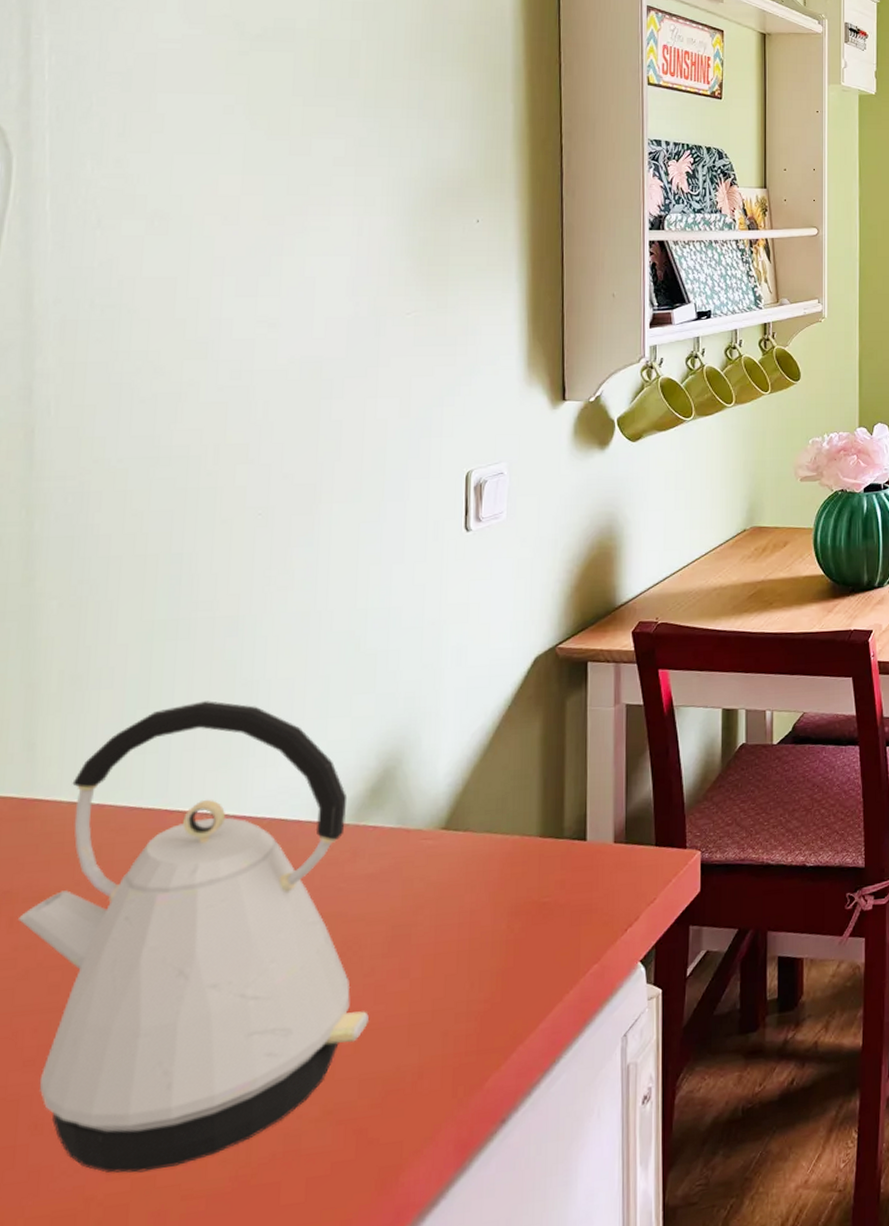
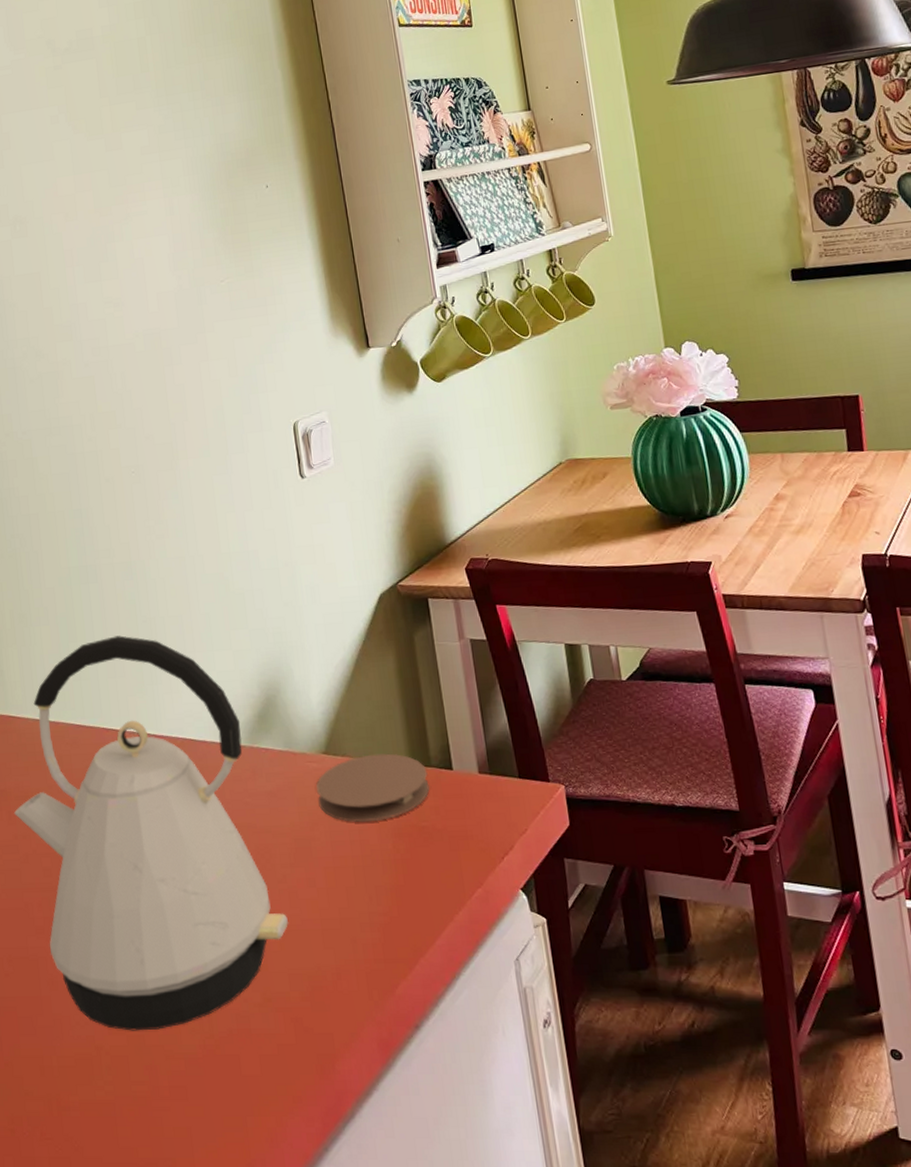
coaster: none [428,826,558,903] -> present [316,753,430,823]

